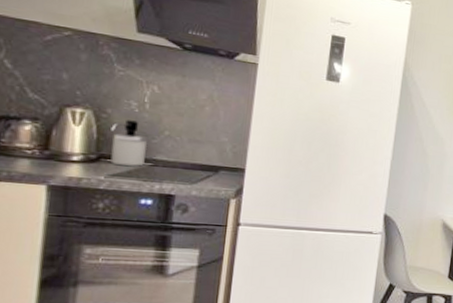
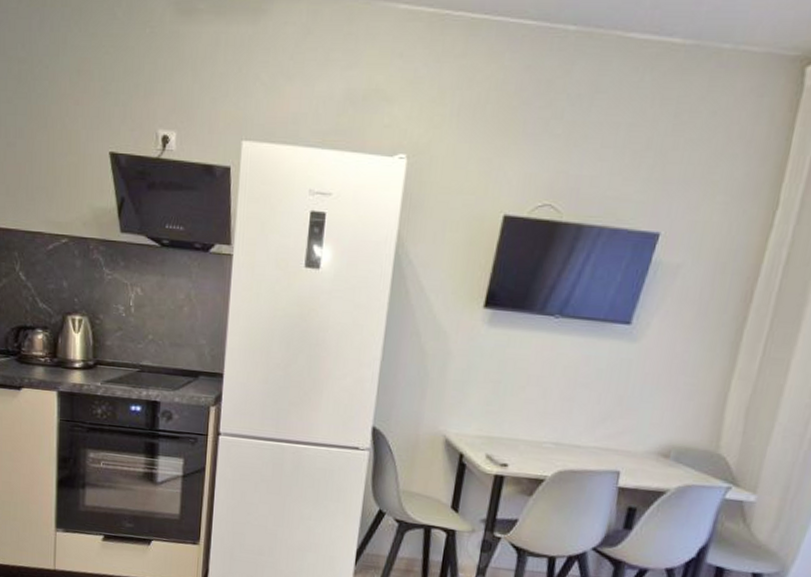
soap dispenser: present [110,120,149,167] -> none [103,325,135,373]

